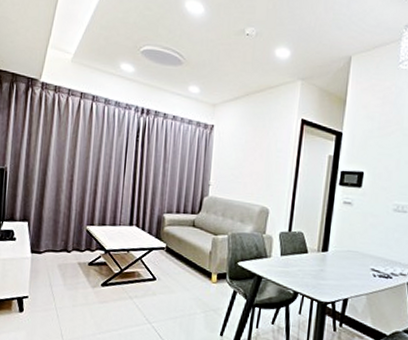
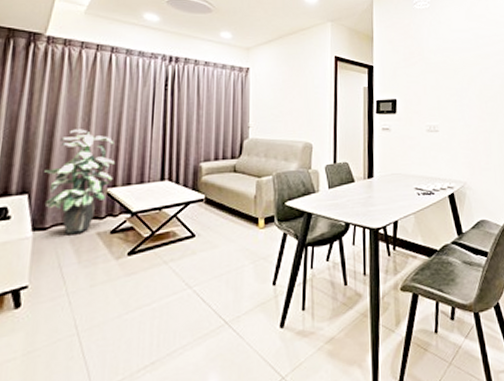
indoor plant: none [40,170,93,261] -> present [44,129,115,234]

